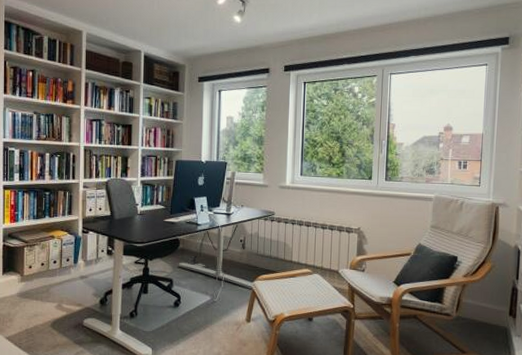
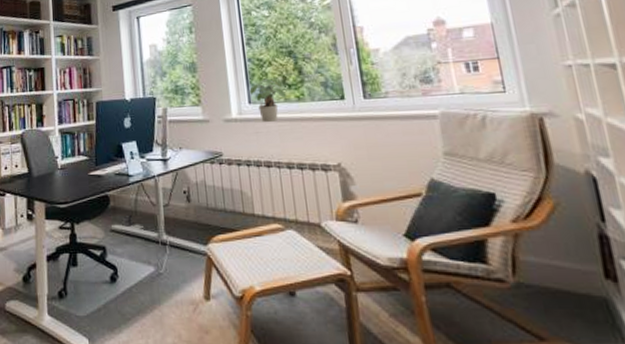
potted plant: none [302,156,331,191] -> present [249,78,288,122]

